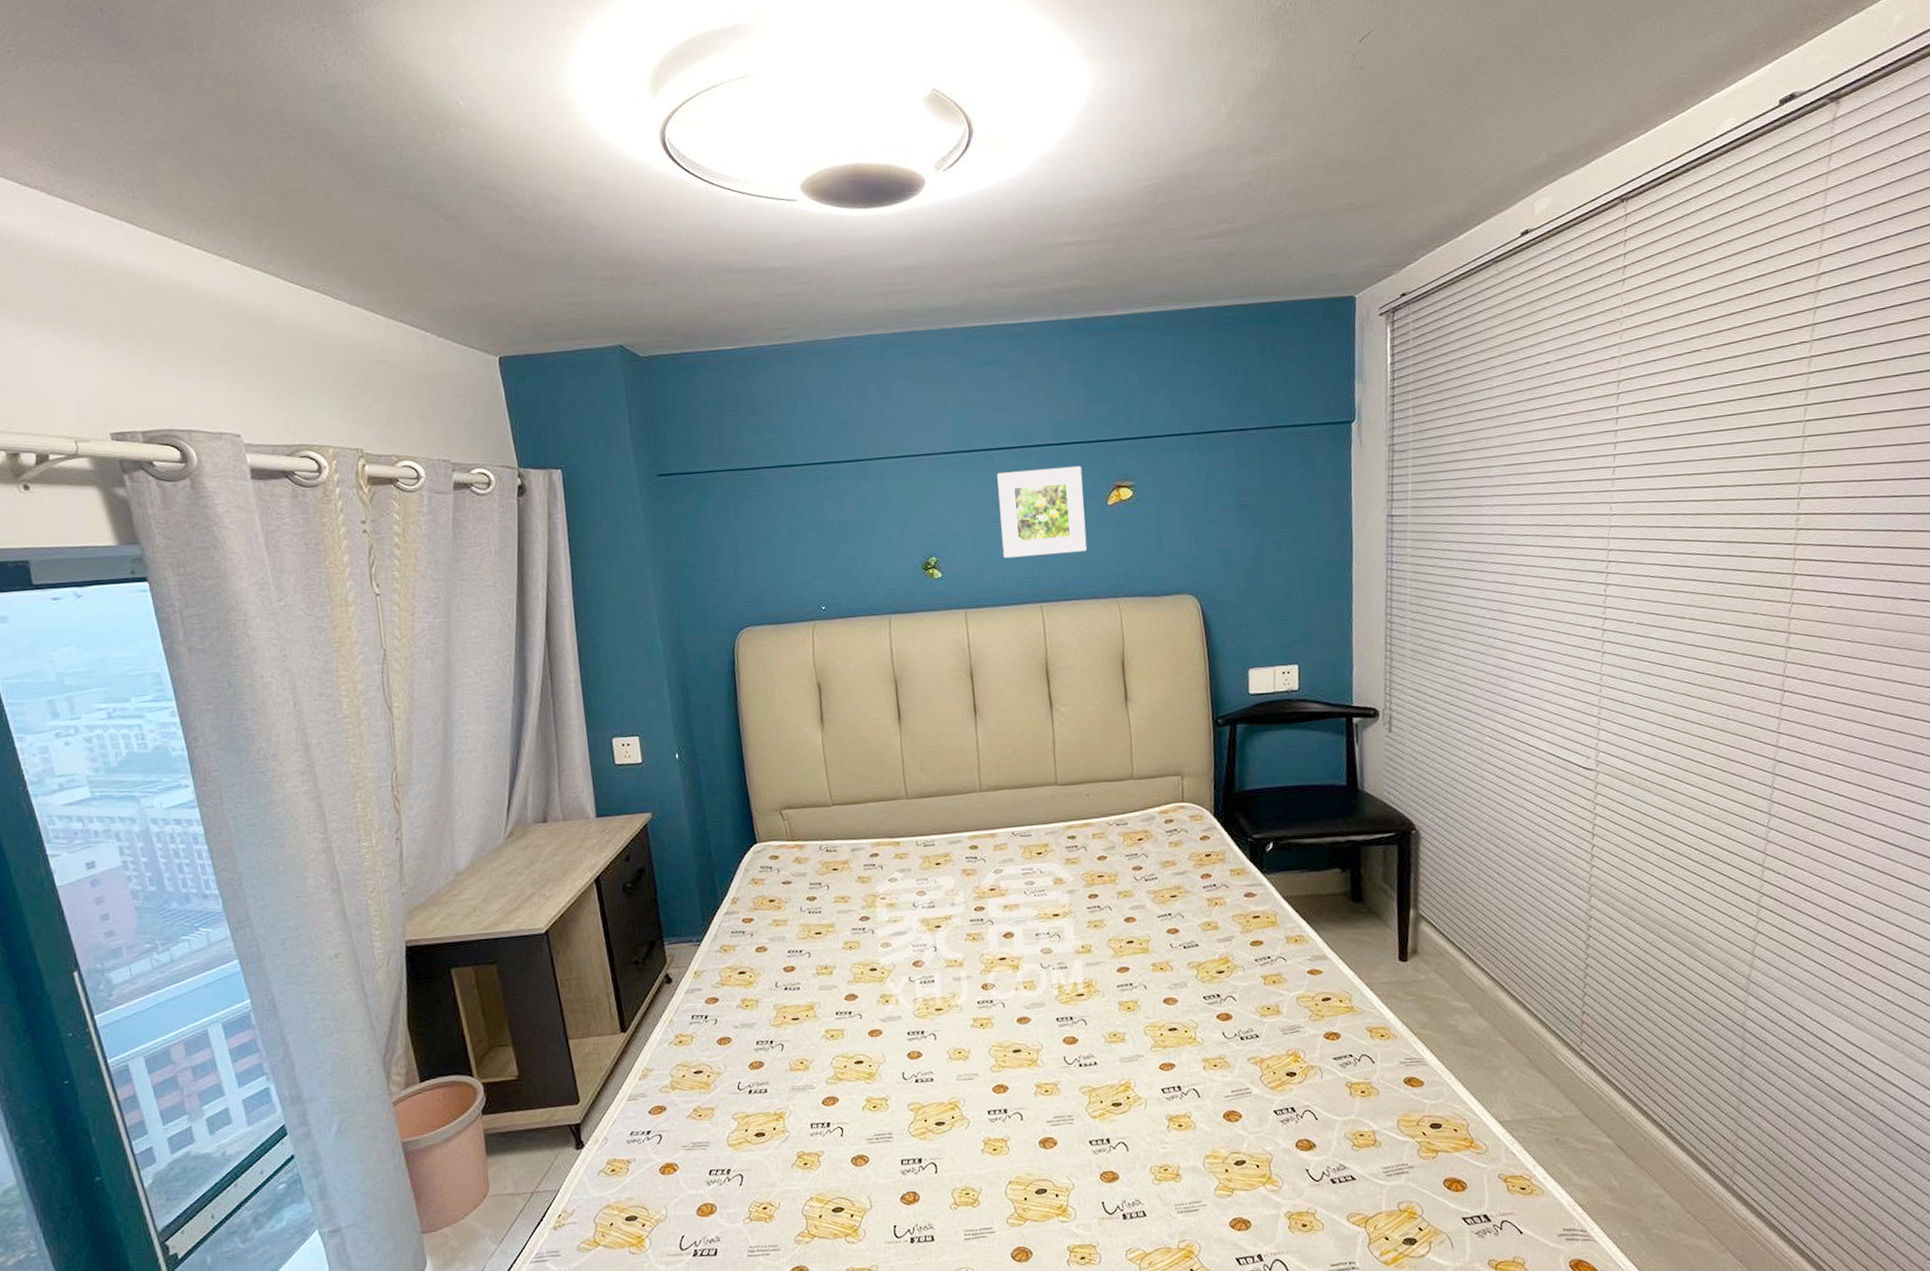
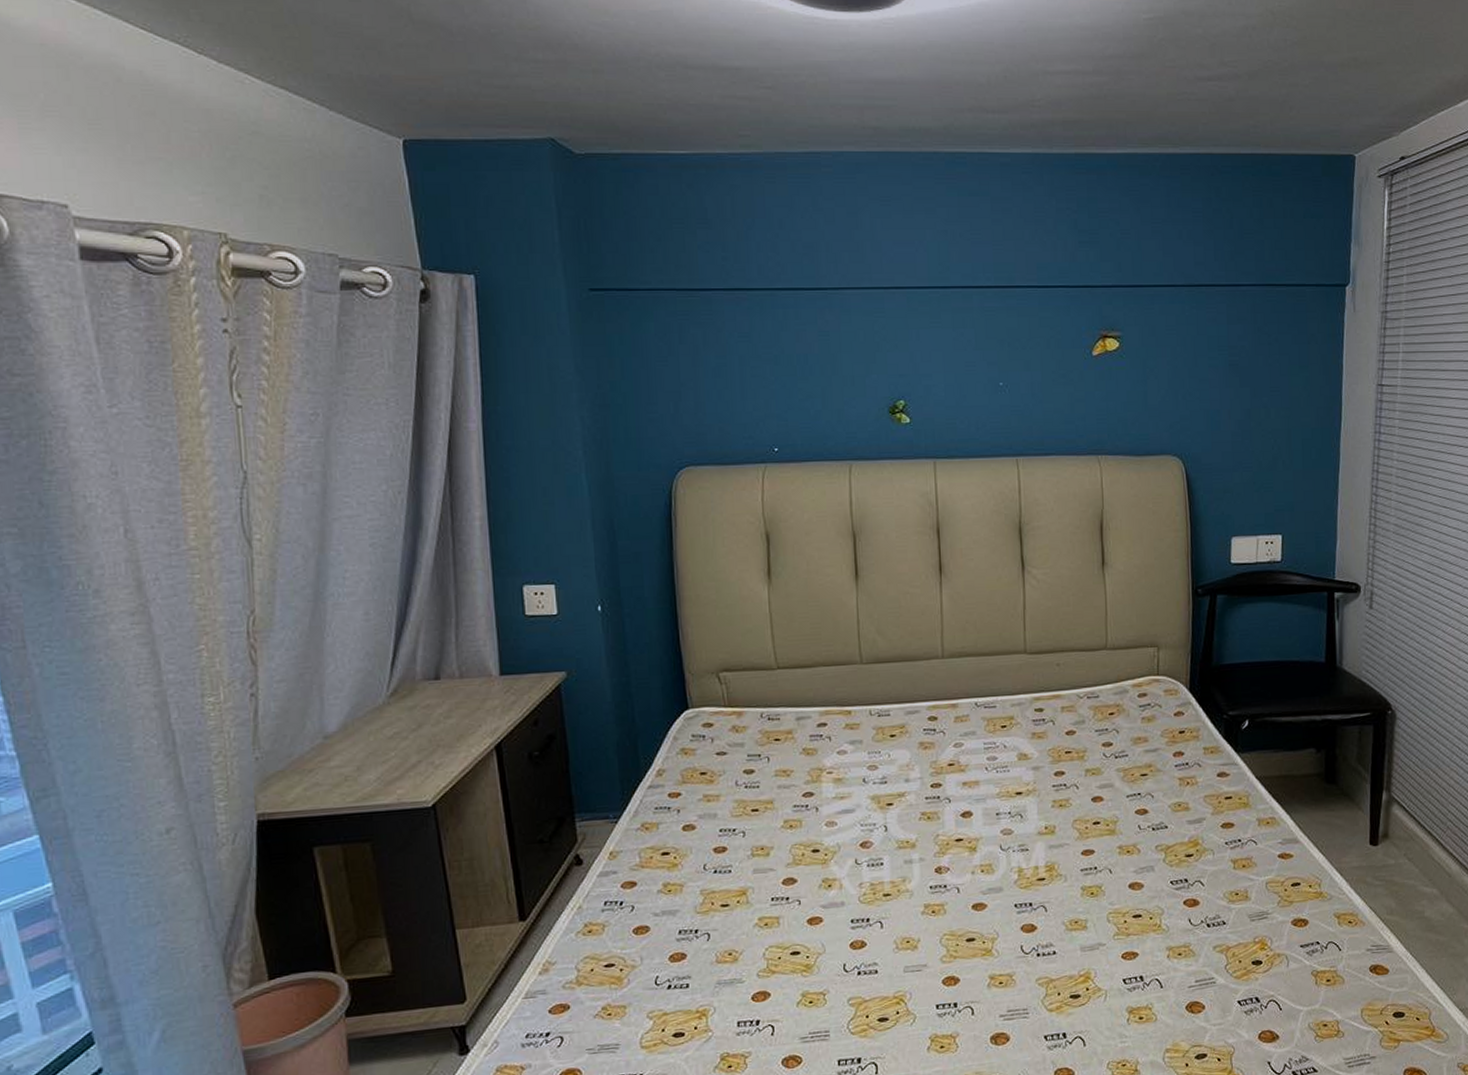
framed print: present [997,465,1087,559] -> none [975,311,1069,407]

